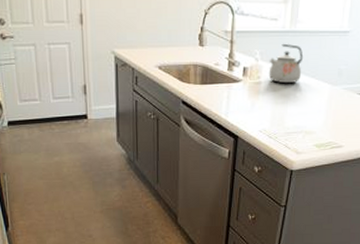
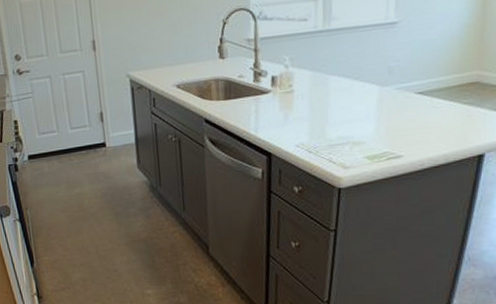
kettle: present [268,43,304,84] -> none [301,45,343,90]

